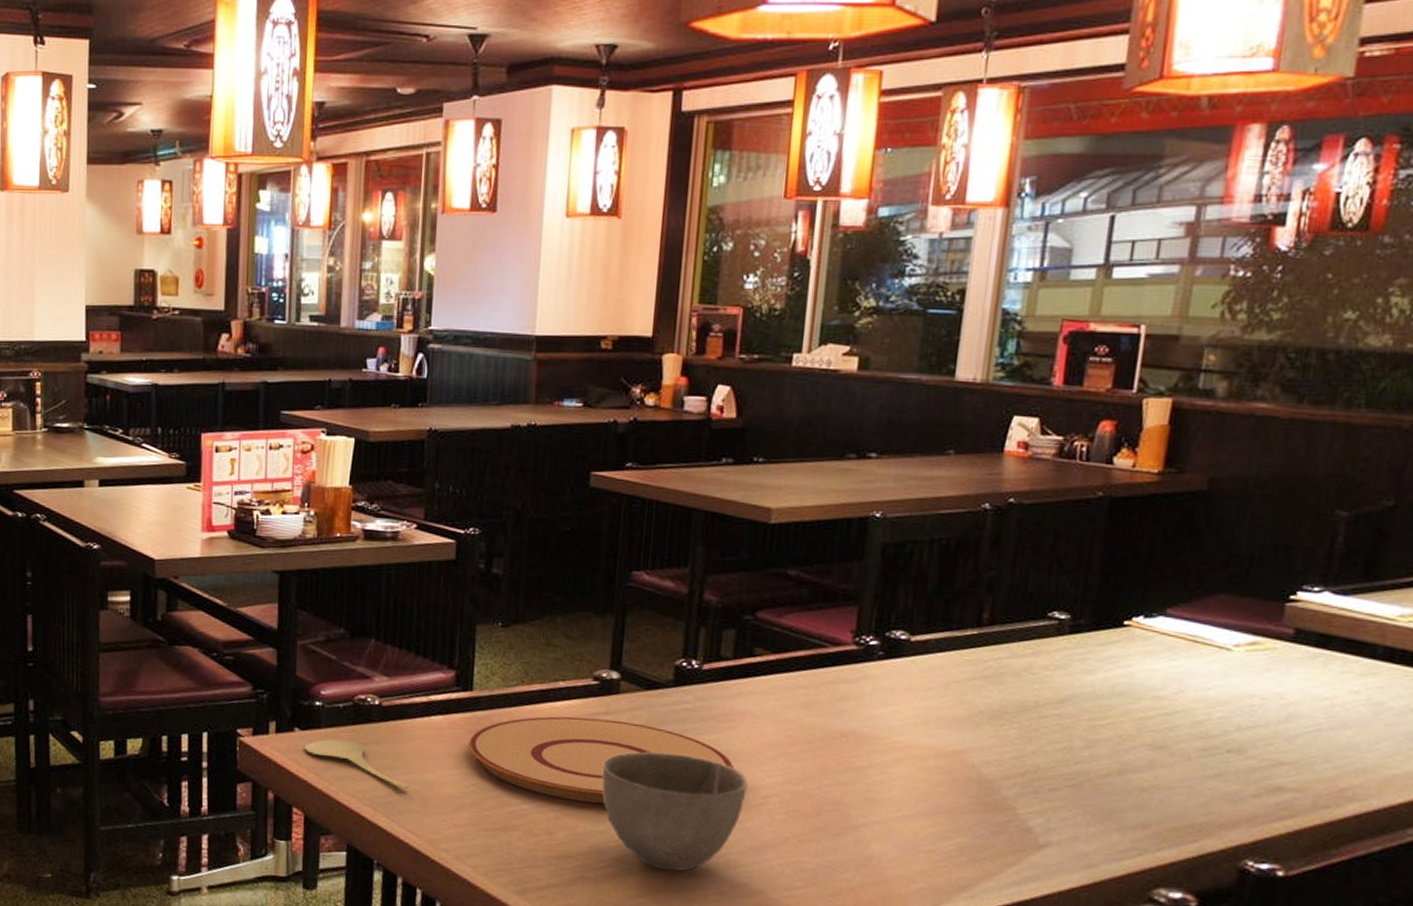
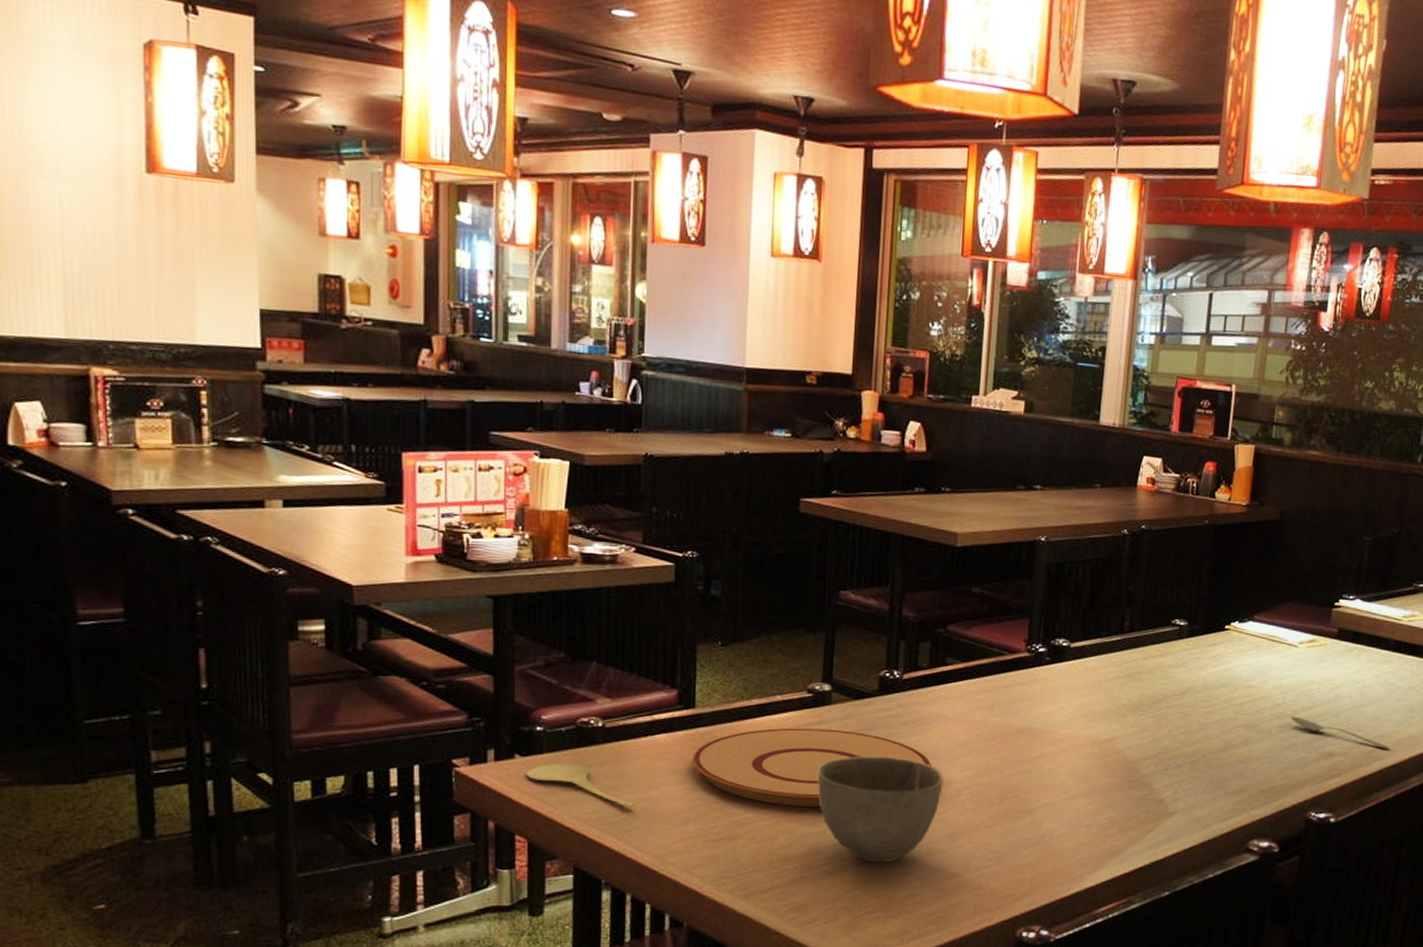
spoon: none [1218,737,1375,788] -> present [1290,716,1390,749]

